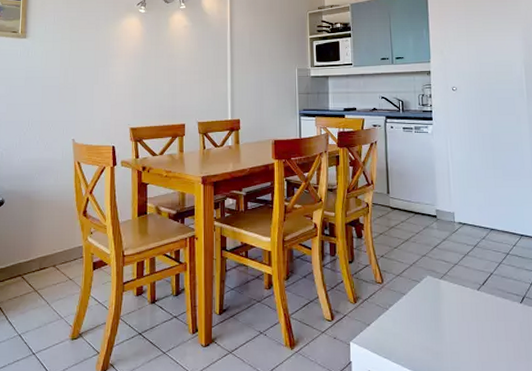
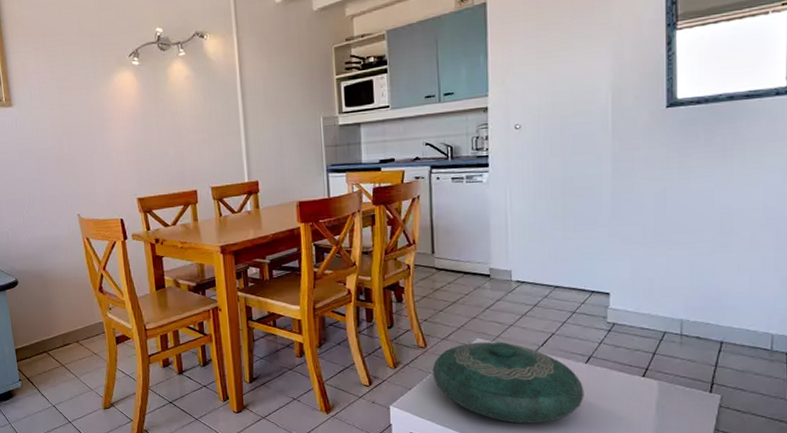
decorative bowl: none [388,279,522,363] -> present [432,341,584,424]

